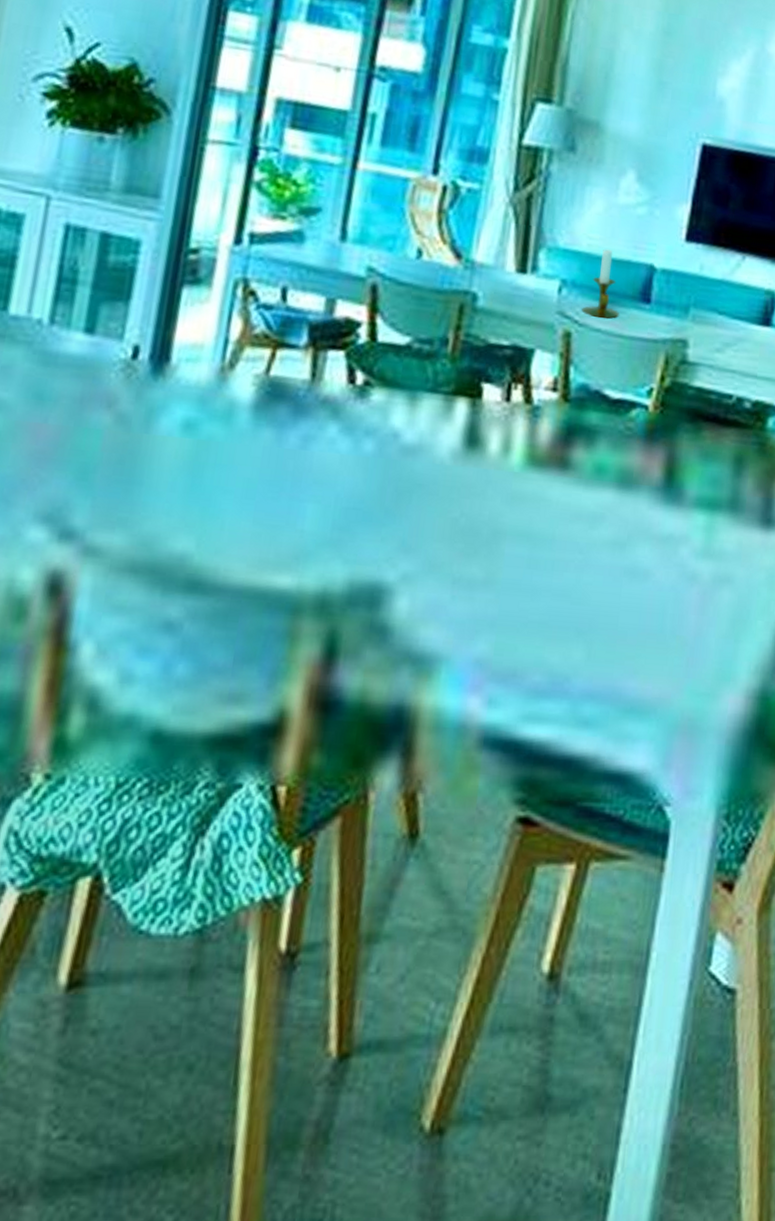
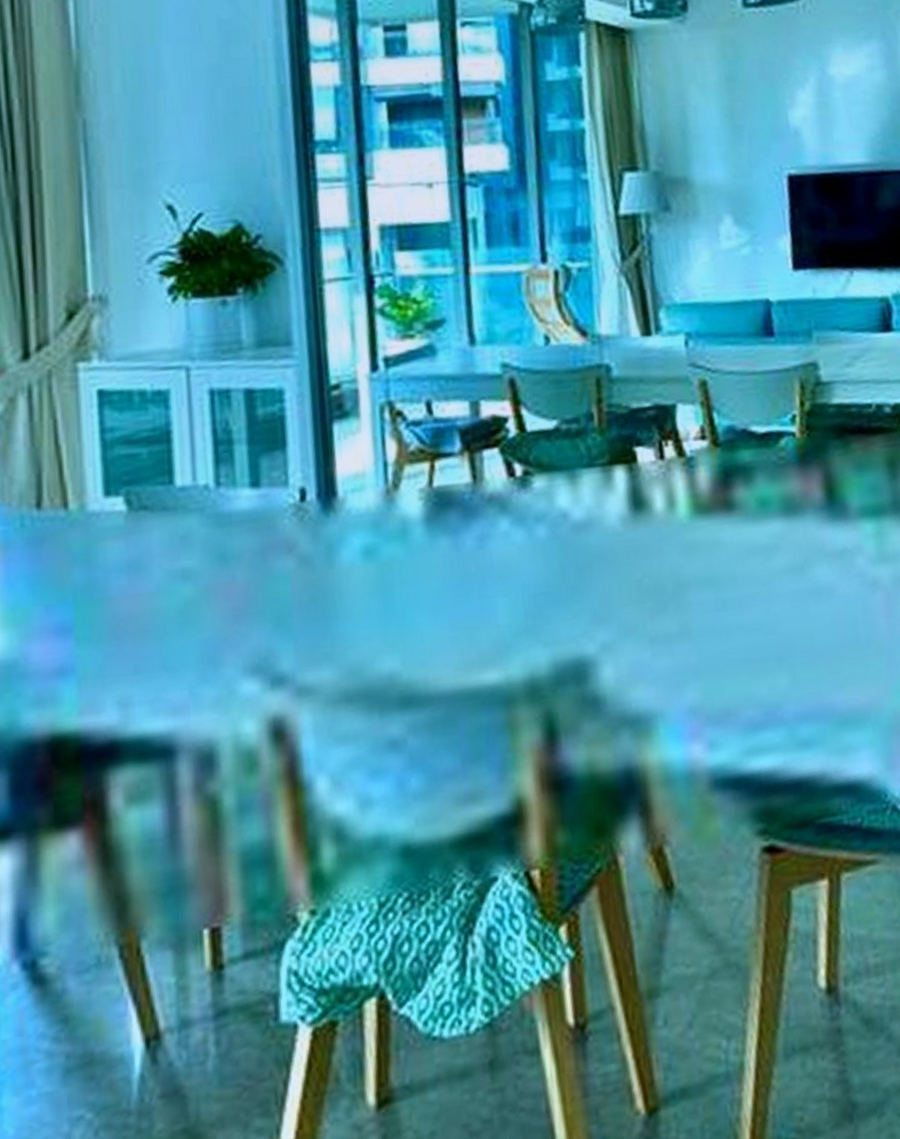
candlestick: present [581,249,620,319] -> none [711,294,749,361]

